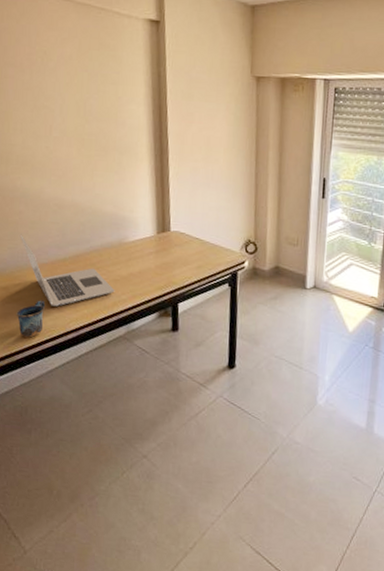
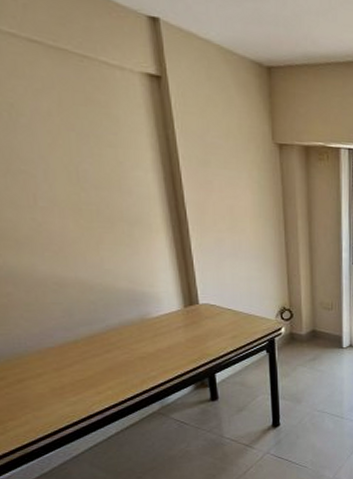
mug: present [16,300,46,338] -> none [21,386,59,427]
laptop: present [19,234,115,307] -> none [11,318,142,391]

